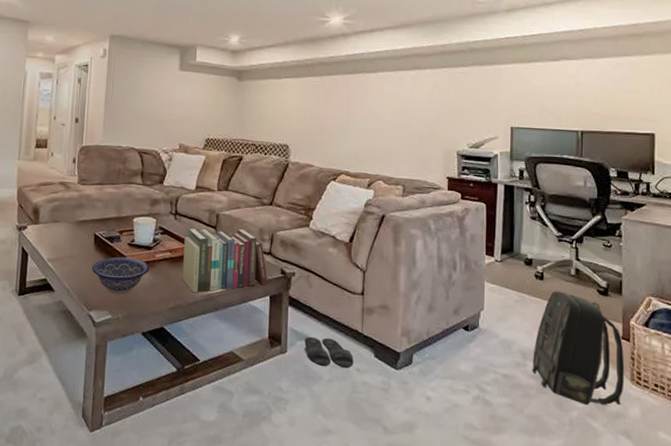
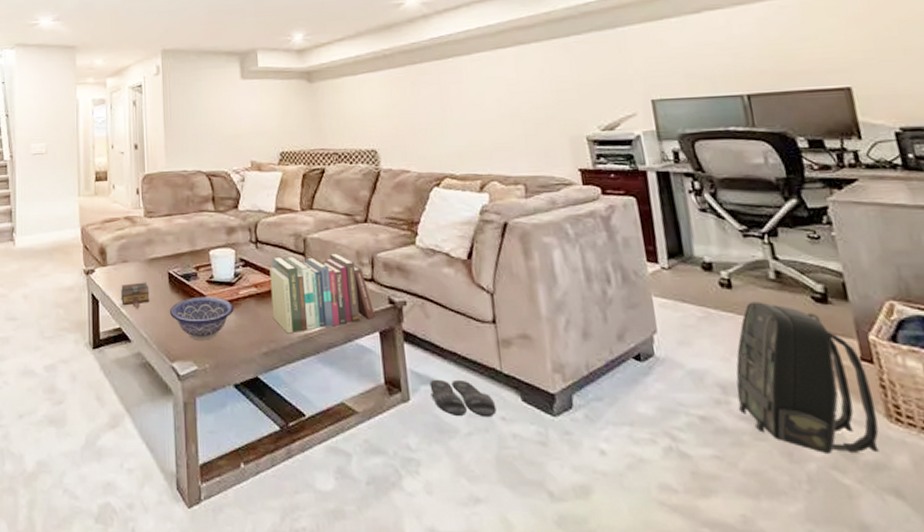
book: none [49,240,76,263] -> present [121,282,150,309]

